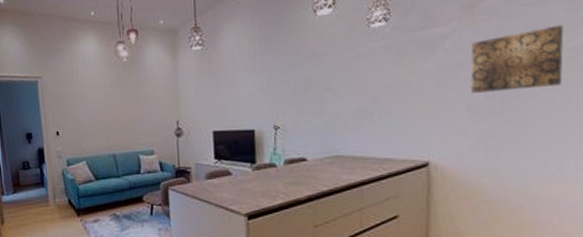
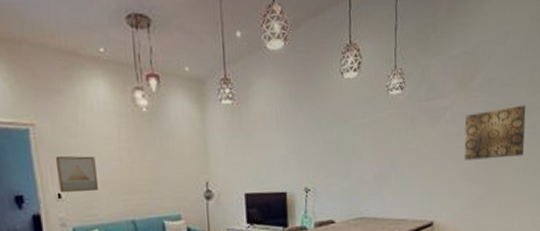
wall art: none [55,100,88,130] -> present [55,155,99,192]

